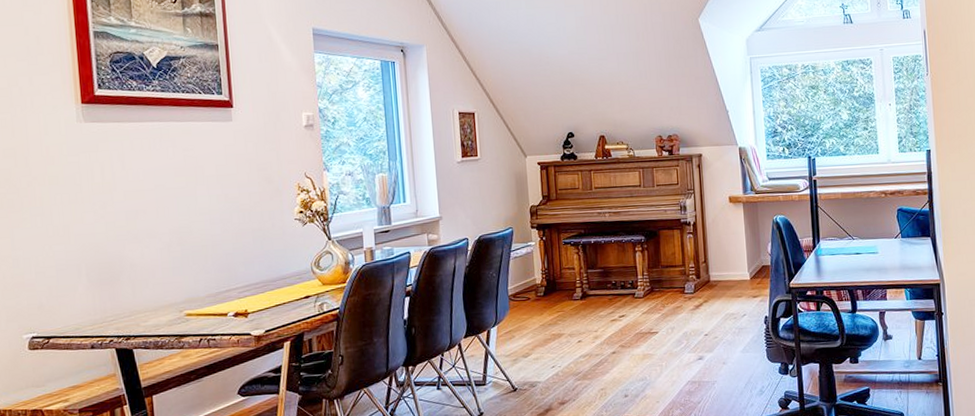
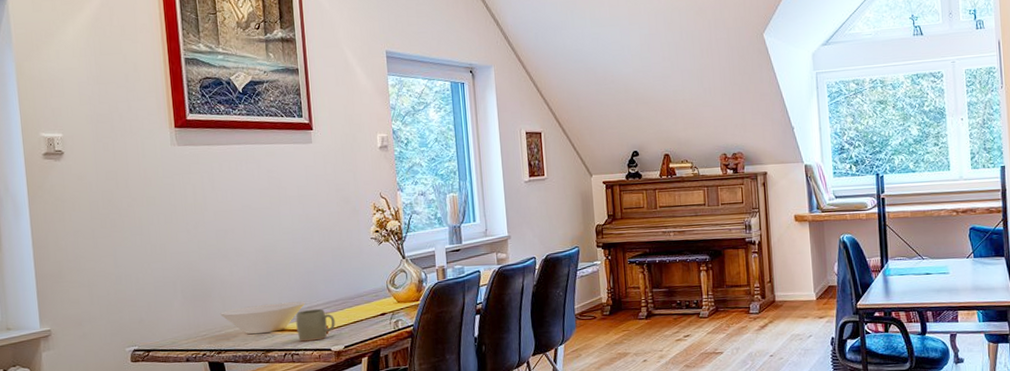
bowl: none [130,284,224,320] -> present [220,301,306,335]
mug: none [212,291,256,326] -> present [295,308,335,342]

